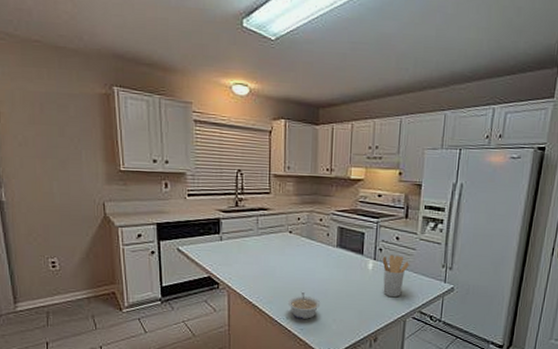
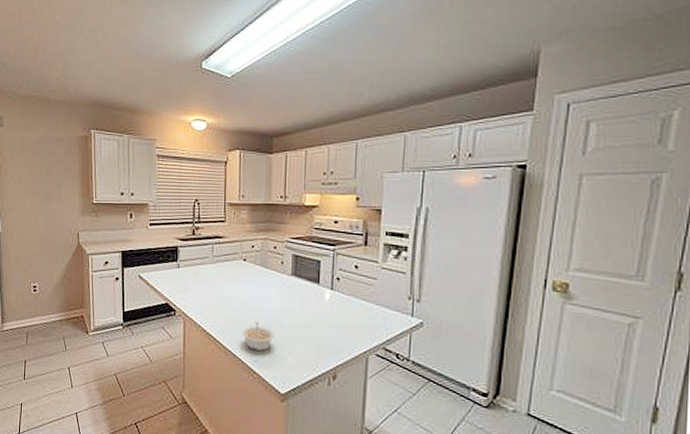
utensil holder: present [382,254,409,298] -> none [340,284,370,331]

